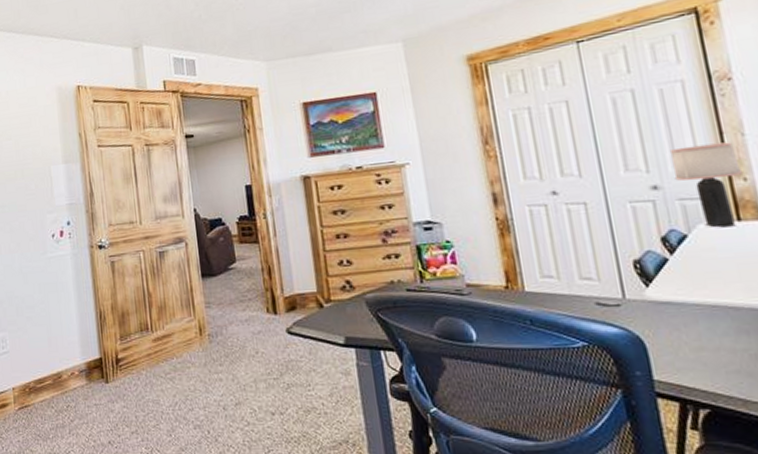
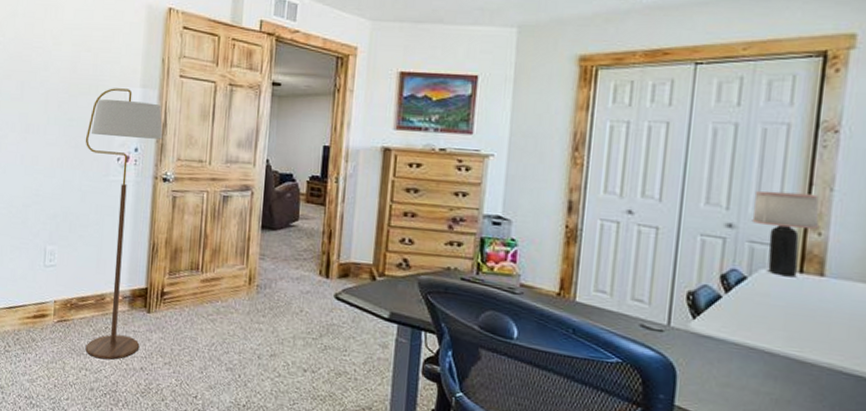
floor lamp: none [18,167,104,440] -> present [85,88,163,360]

